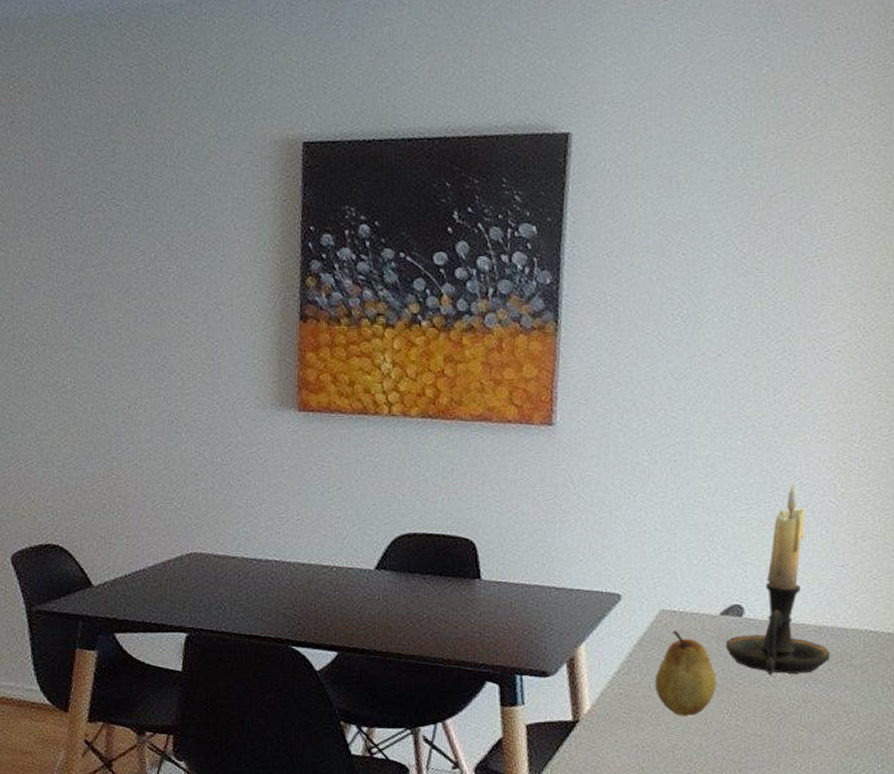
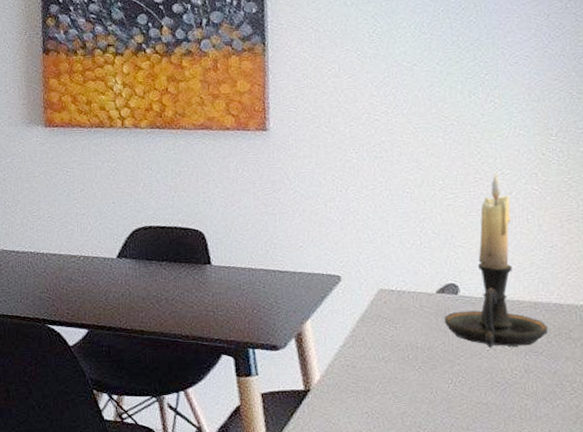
fruit: present [654,630,716,717] -> none [378,307,439,386]

